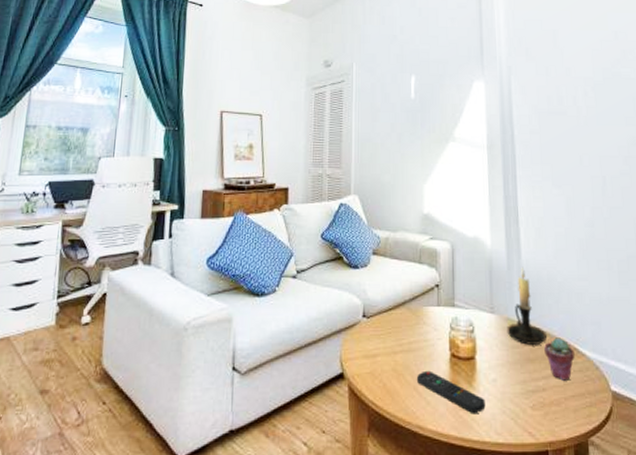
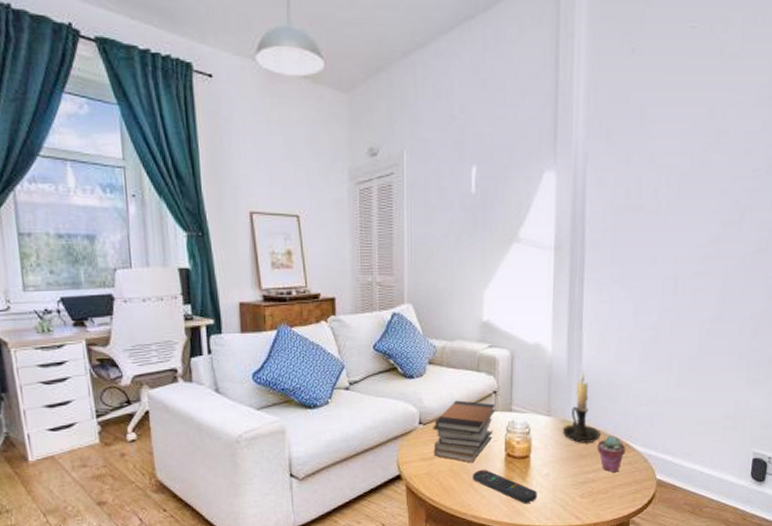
book stack: none [376,293,439,363] -> present [433,400,496,463]

